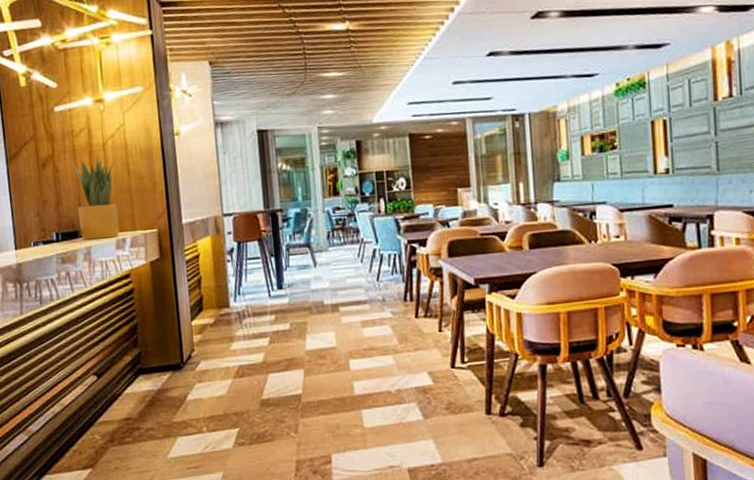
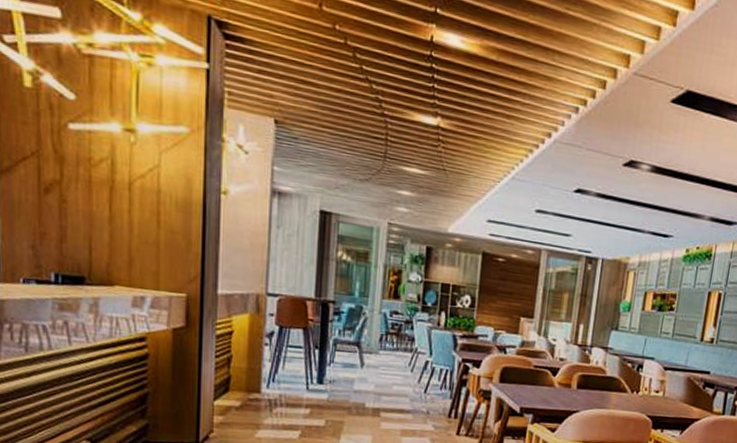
planter: present [71,157,120,240] -> none [84,193,143,294]

